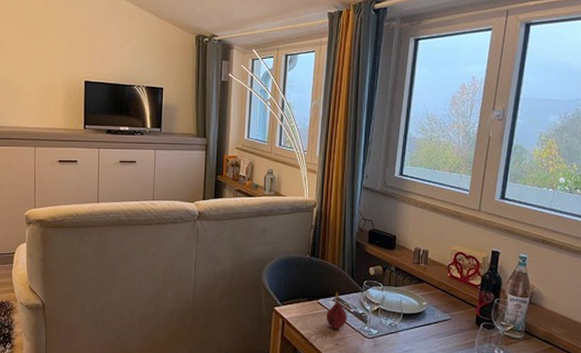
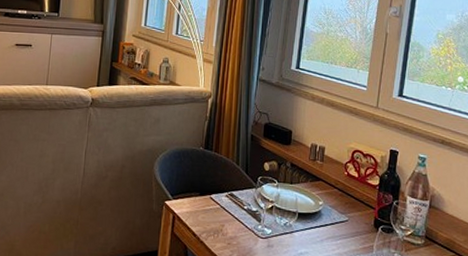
fruit: present [326,292,347,330] -> none [218,187,240,228]

